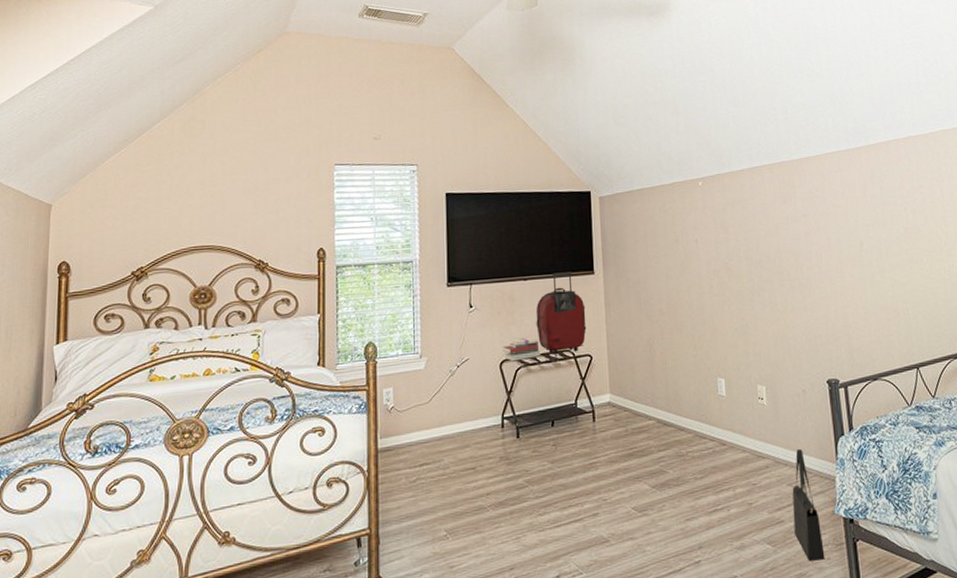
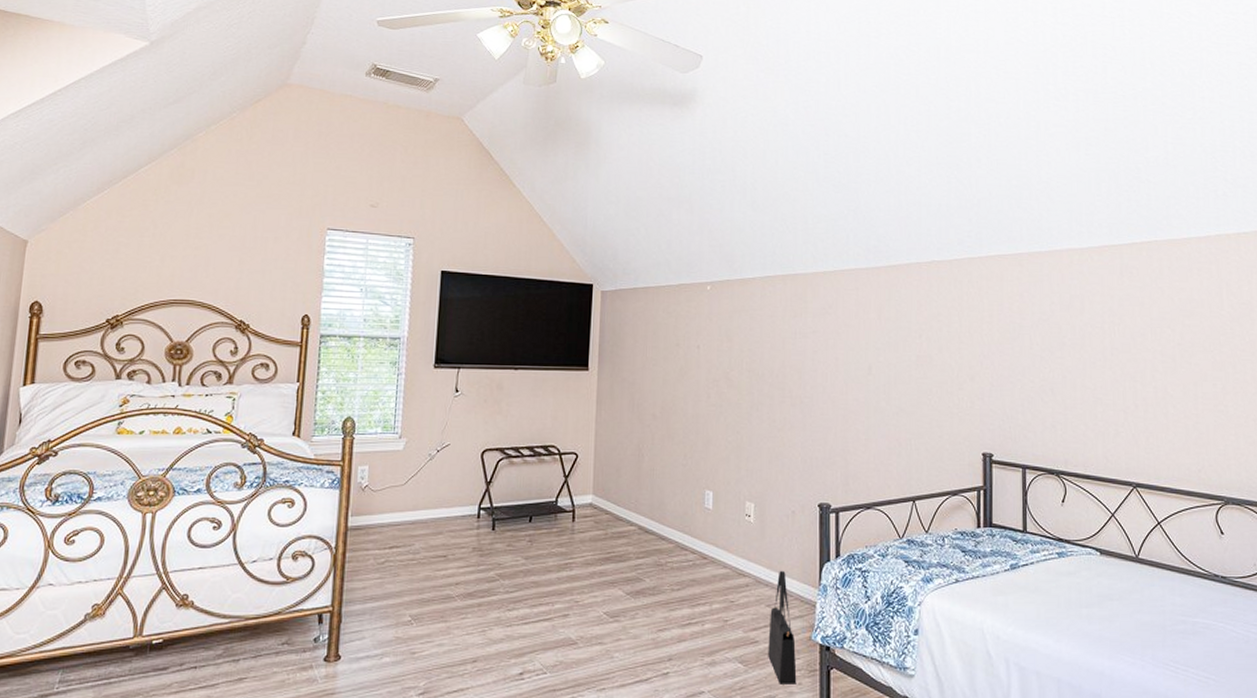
books: present [502,336,540,362] -> none [486,428,524,452]
suitcase: present [536,272,587,355] -> none [523,365,576,450]

